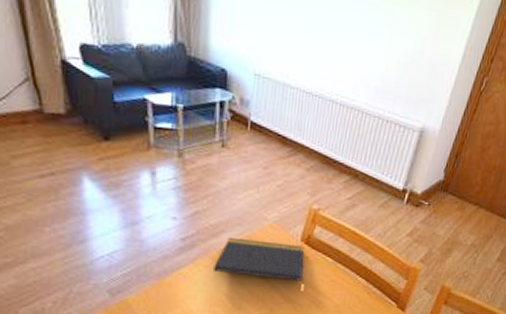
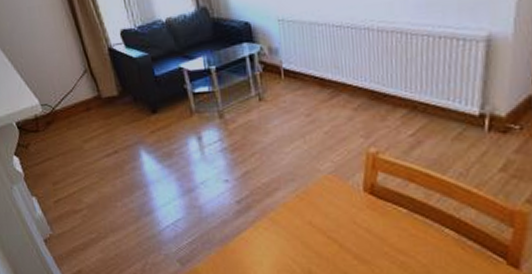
notepad: present [214,237,304,284] -> none [274,194,376,242]

